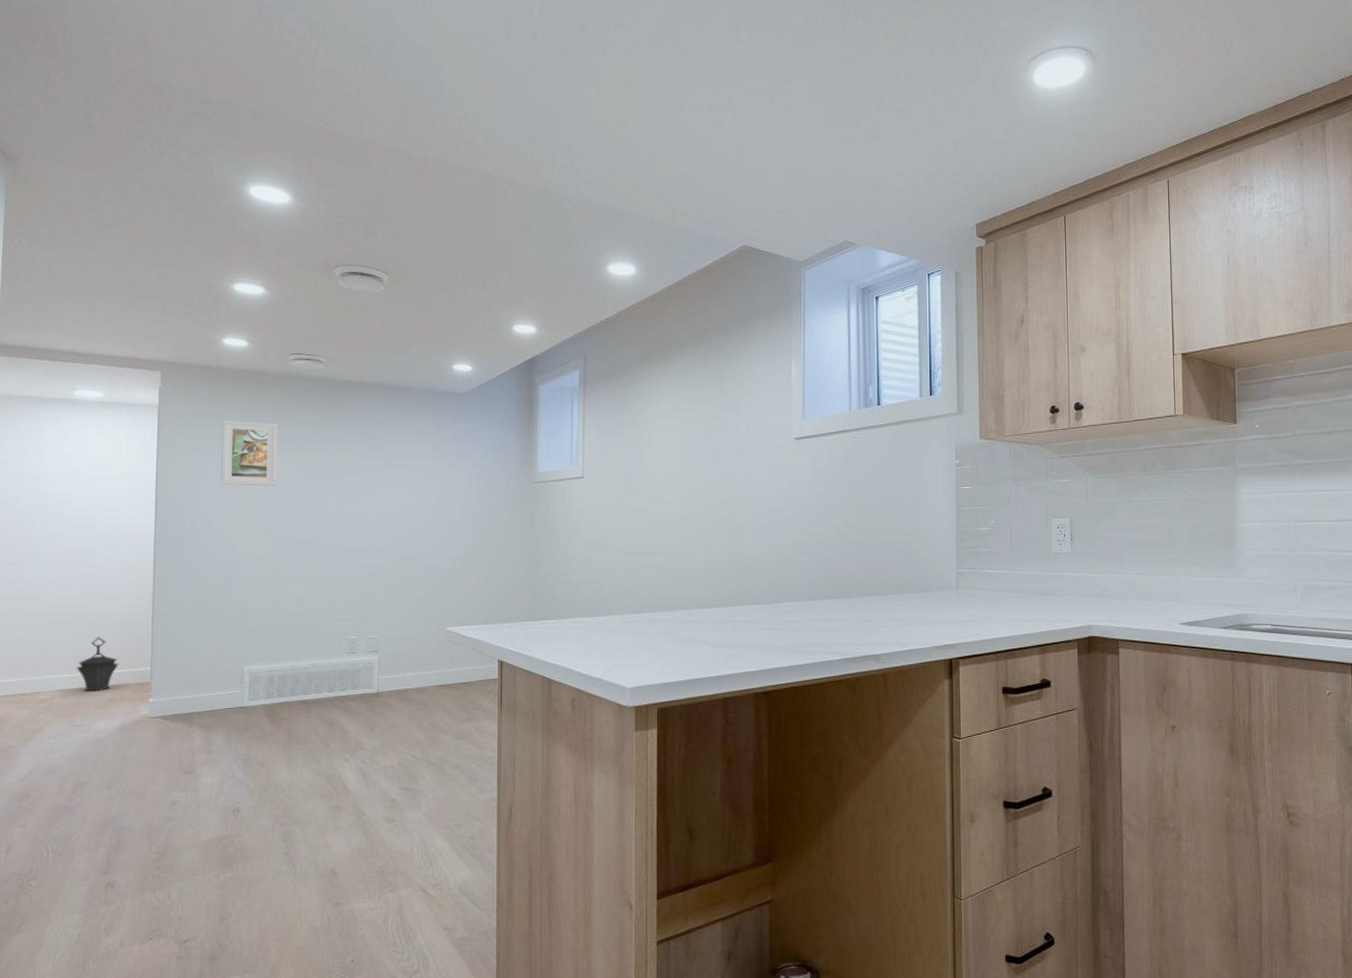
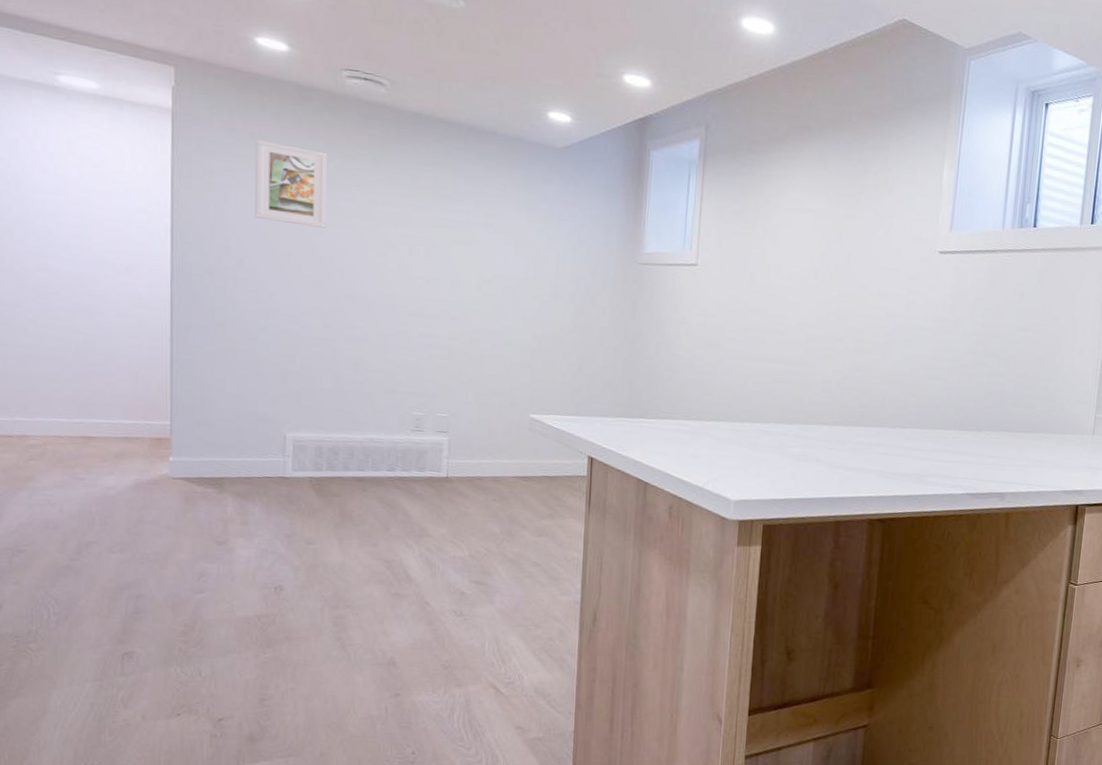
lantern: present [76,637,120,692] -> none [75,379,131,443]

